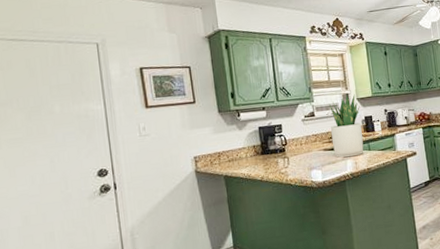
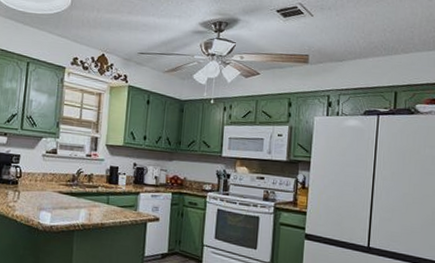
planter: present [329,94,364,158] -> none [69,137,107,207]

